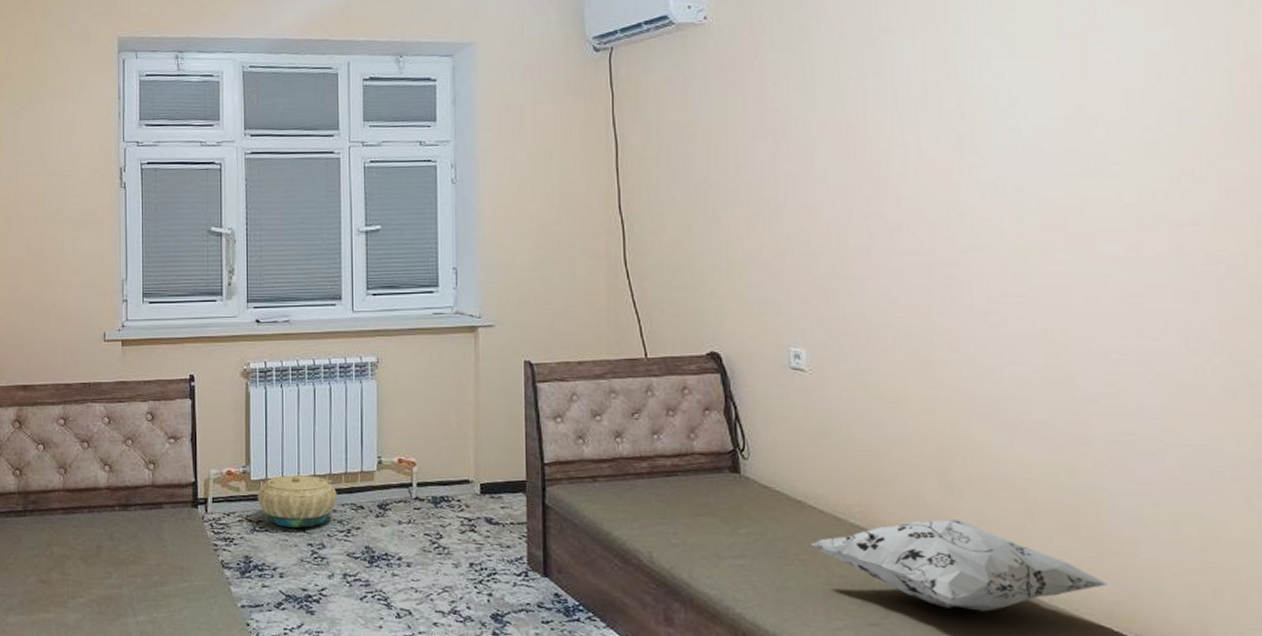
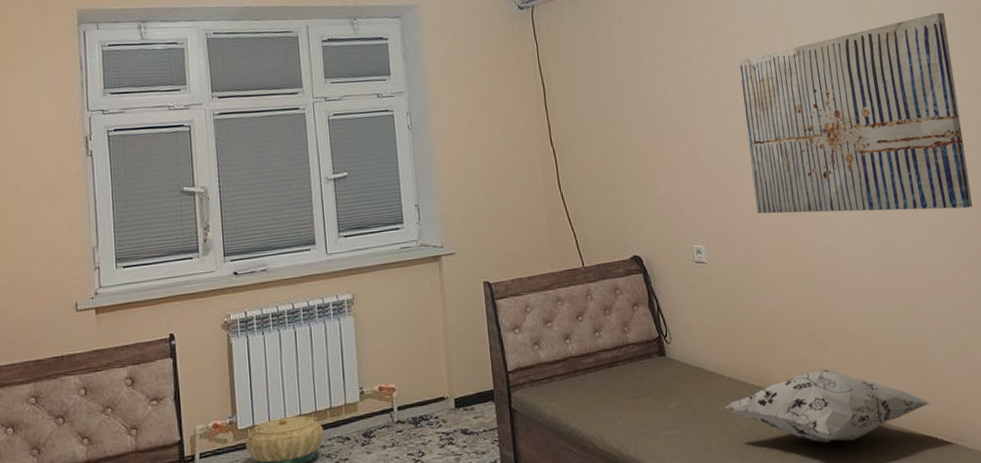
wall art: none [878,73,1215,341] -> present [738,12,973,214]

